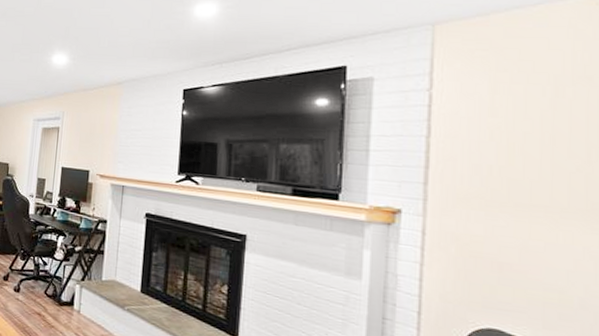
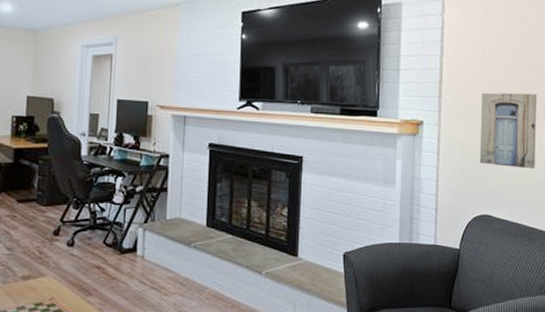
wall art: none [485,182,581,282] -> present [479,92,537,169]

